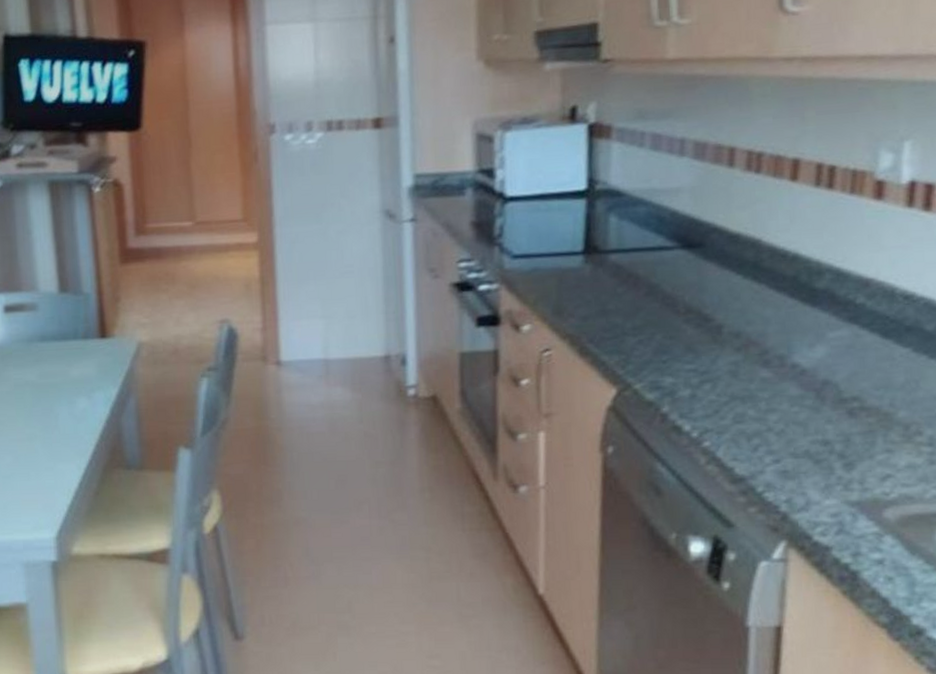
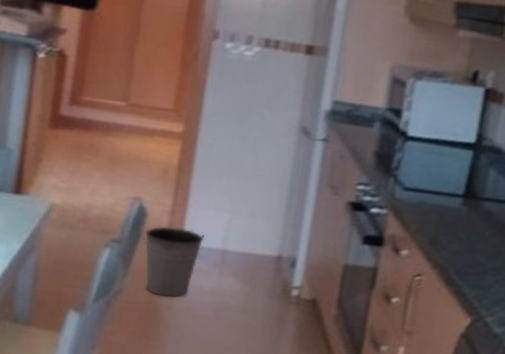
bucket: none [239,344,304,419] -> present [143,226,206,298]

